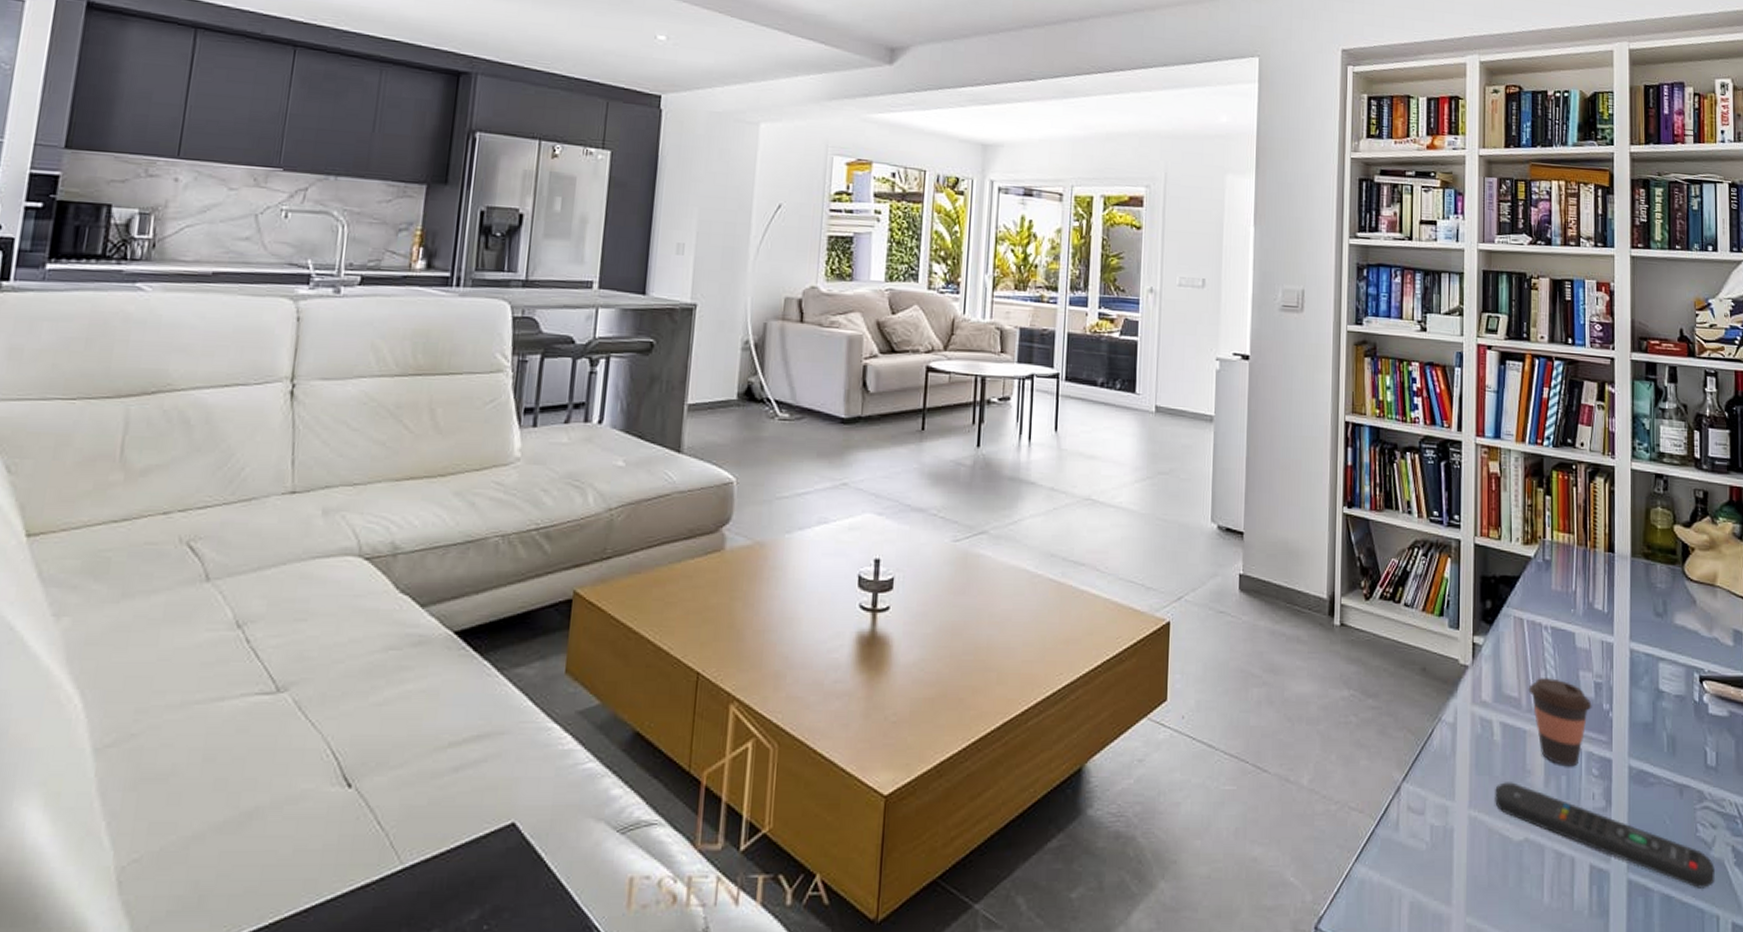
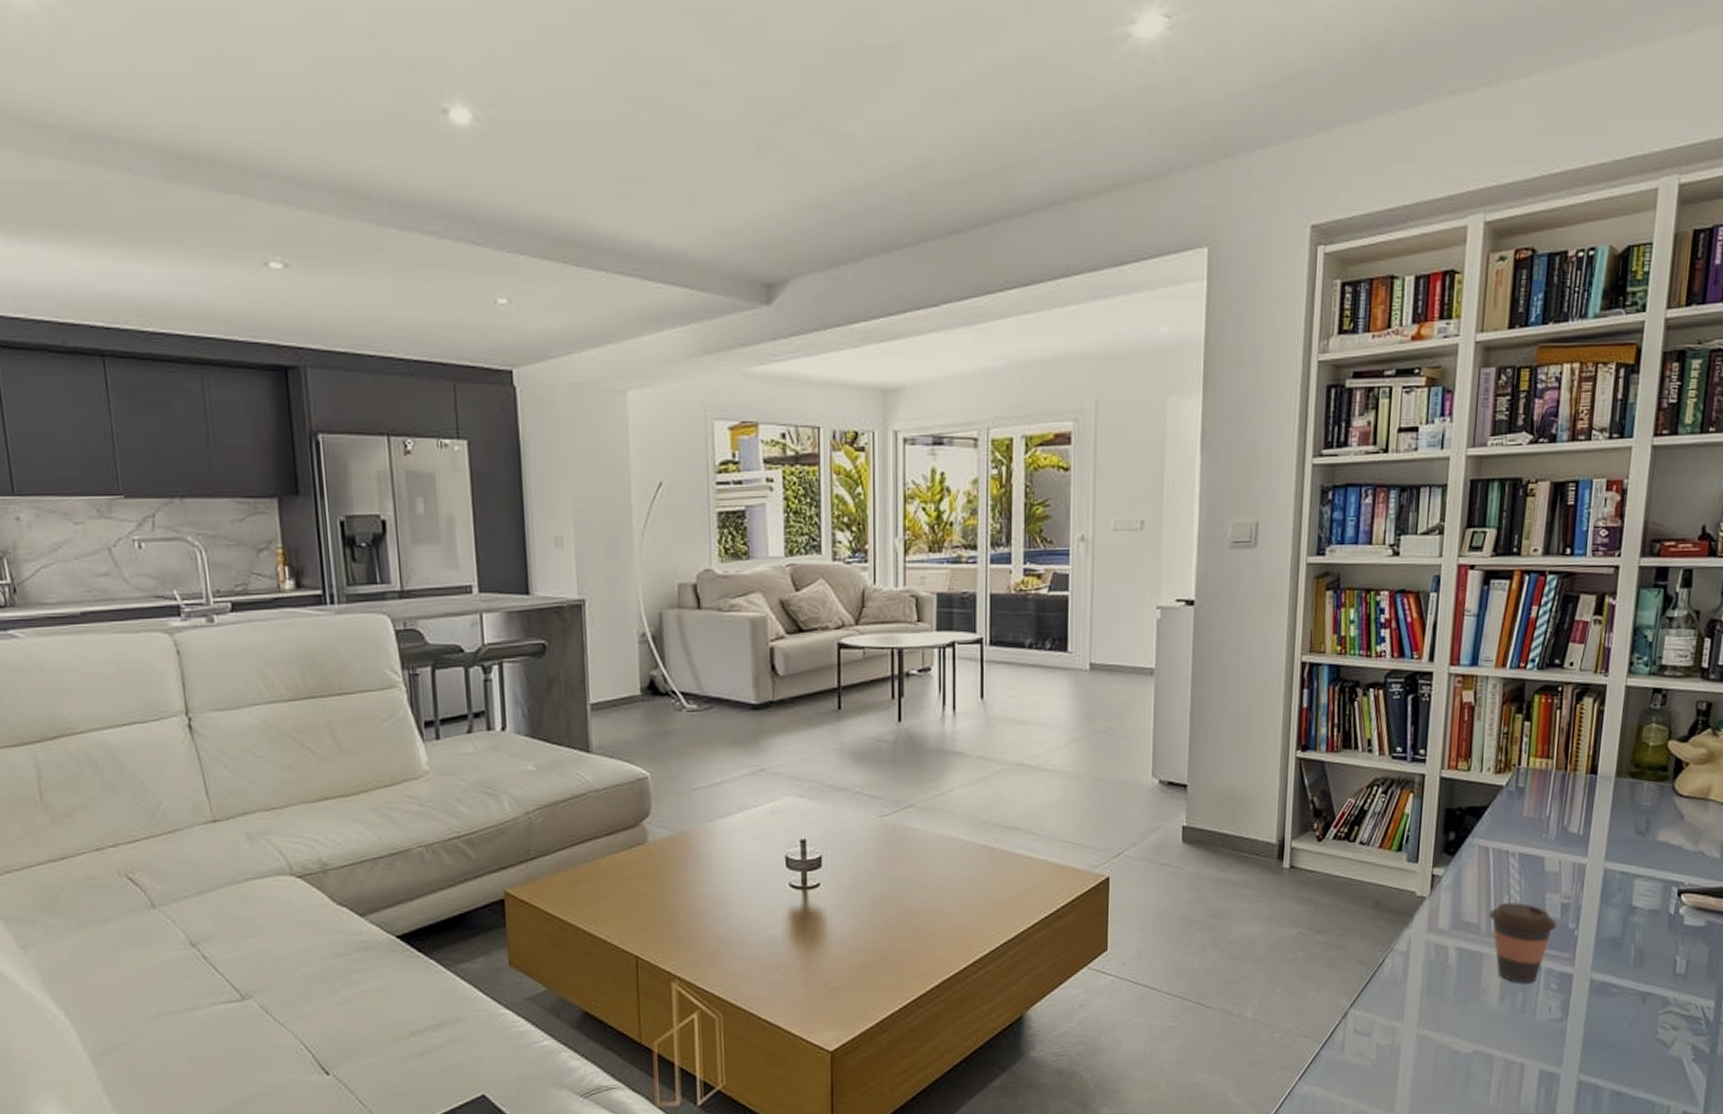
remote control: present [1495,782,1715,888] -> none [1445,1001,1671,1084]

